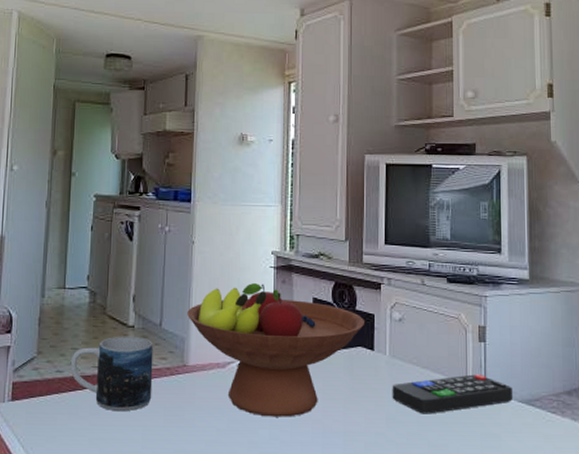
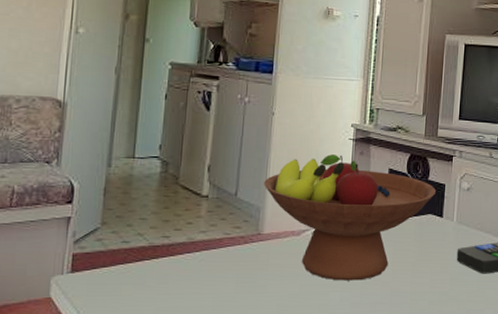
mug: present [70,336,154,412] -> none [137,205,228,280]

